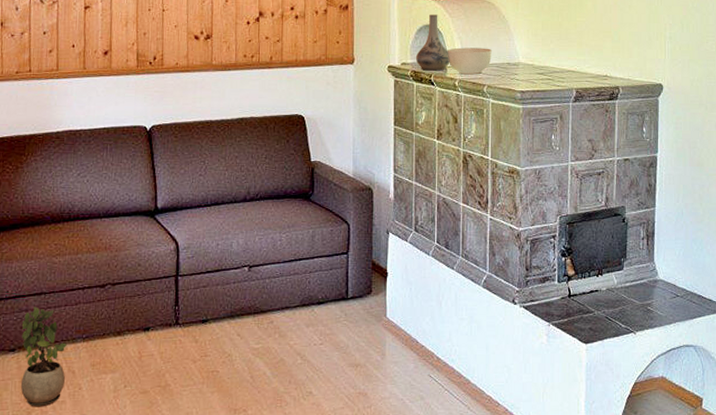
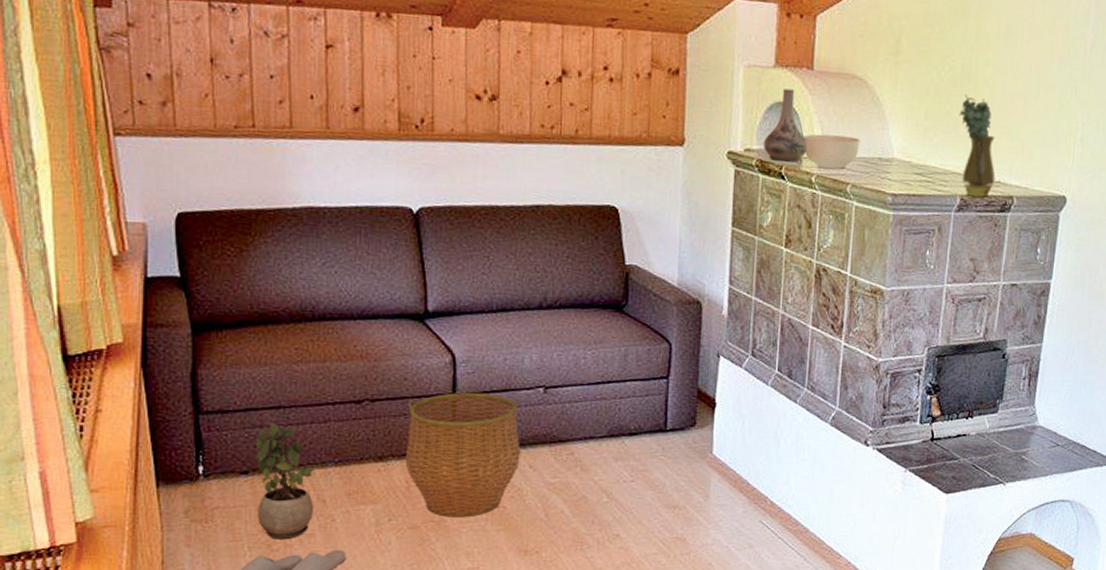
basket: none [138,273,231,382] -> present [405,392,522,518]
vase: none [569,8,603,89] -> present [959,94,996,197]

